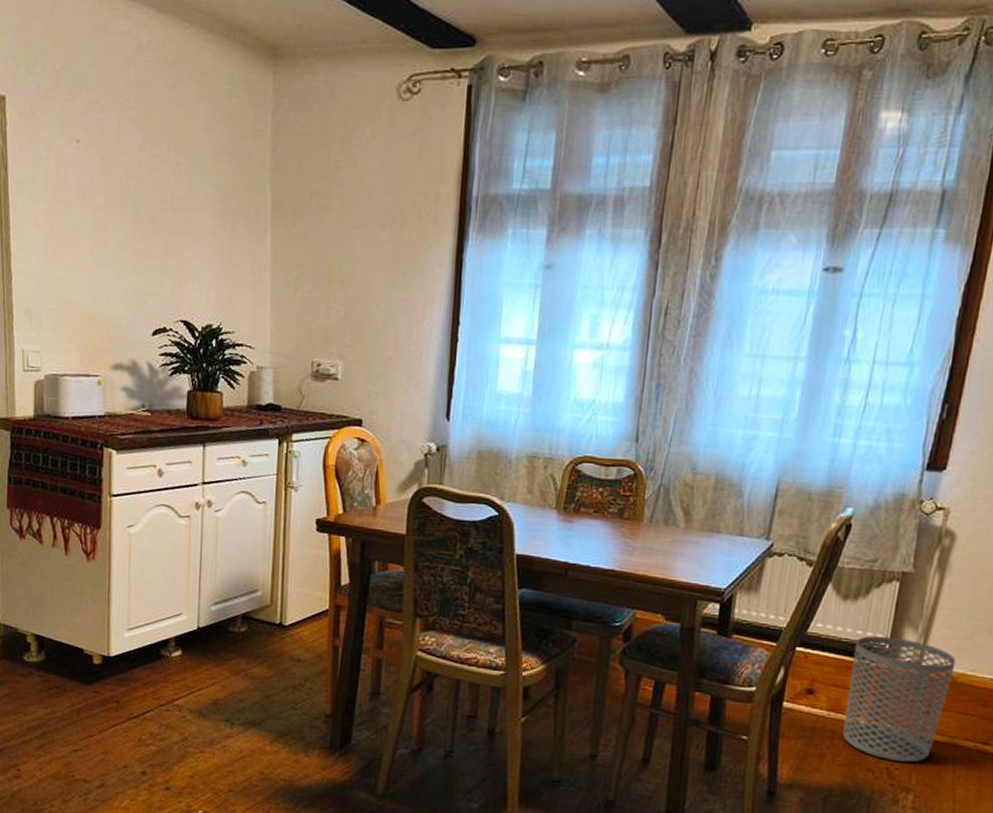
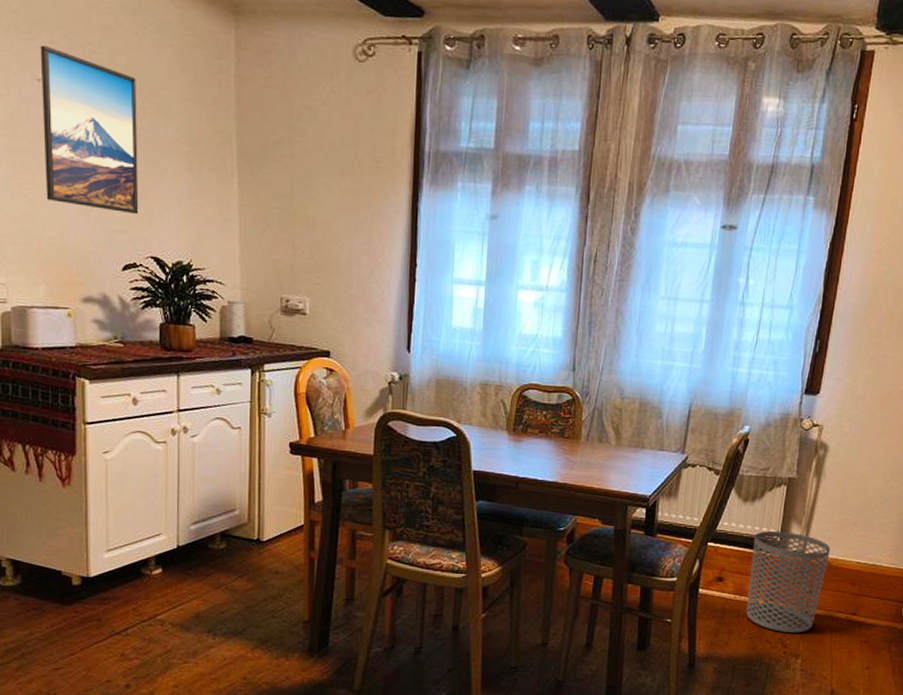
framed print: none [80,105,172,277] -> present [40,45,139,215]

